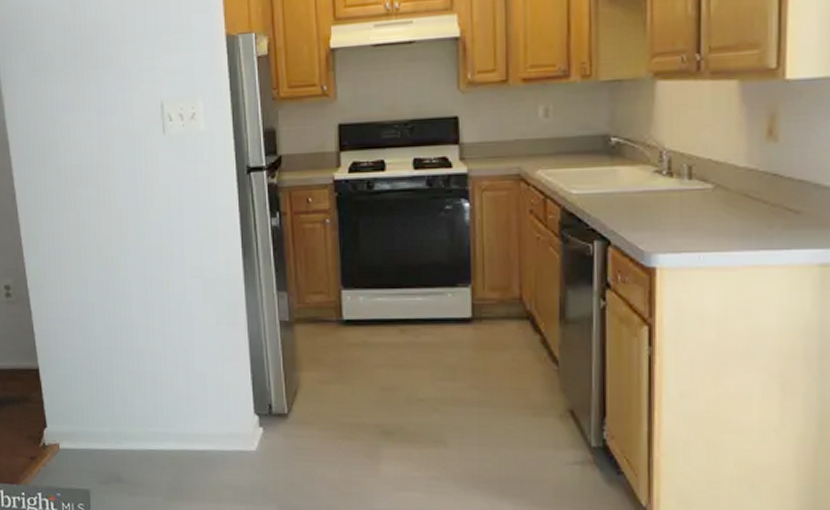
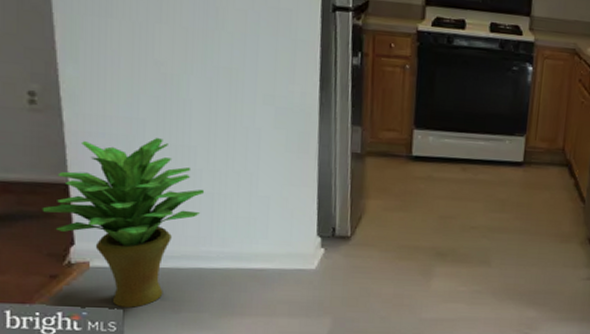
potted plant: none [20,320,148,490] -> present [42,138,205,308]

